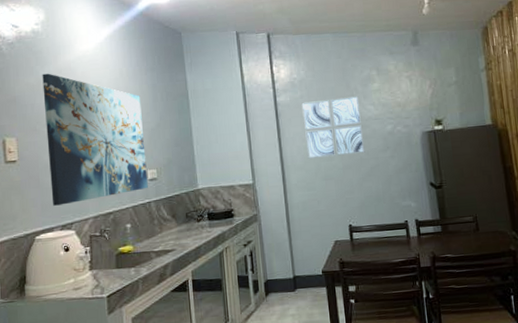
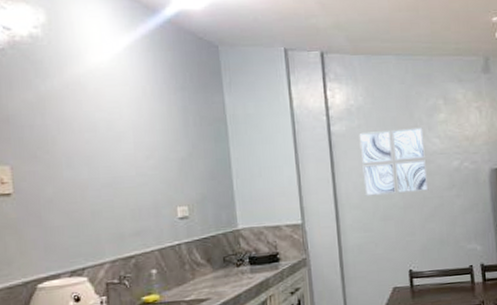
wall art: present [42,73,148,206] -> none [43,88,178,248]

